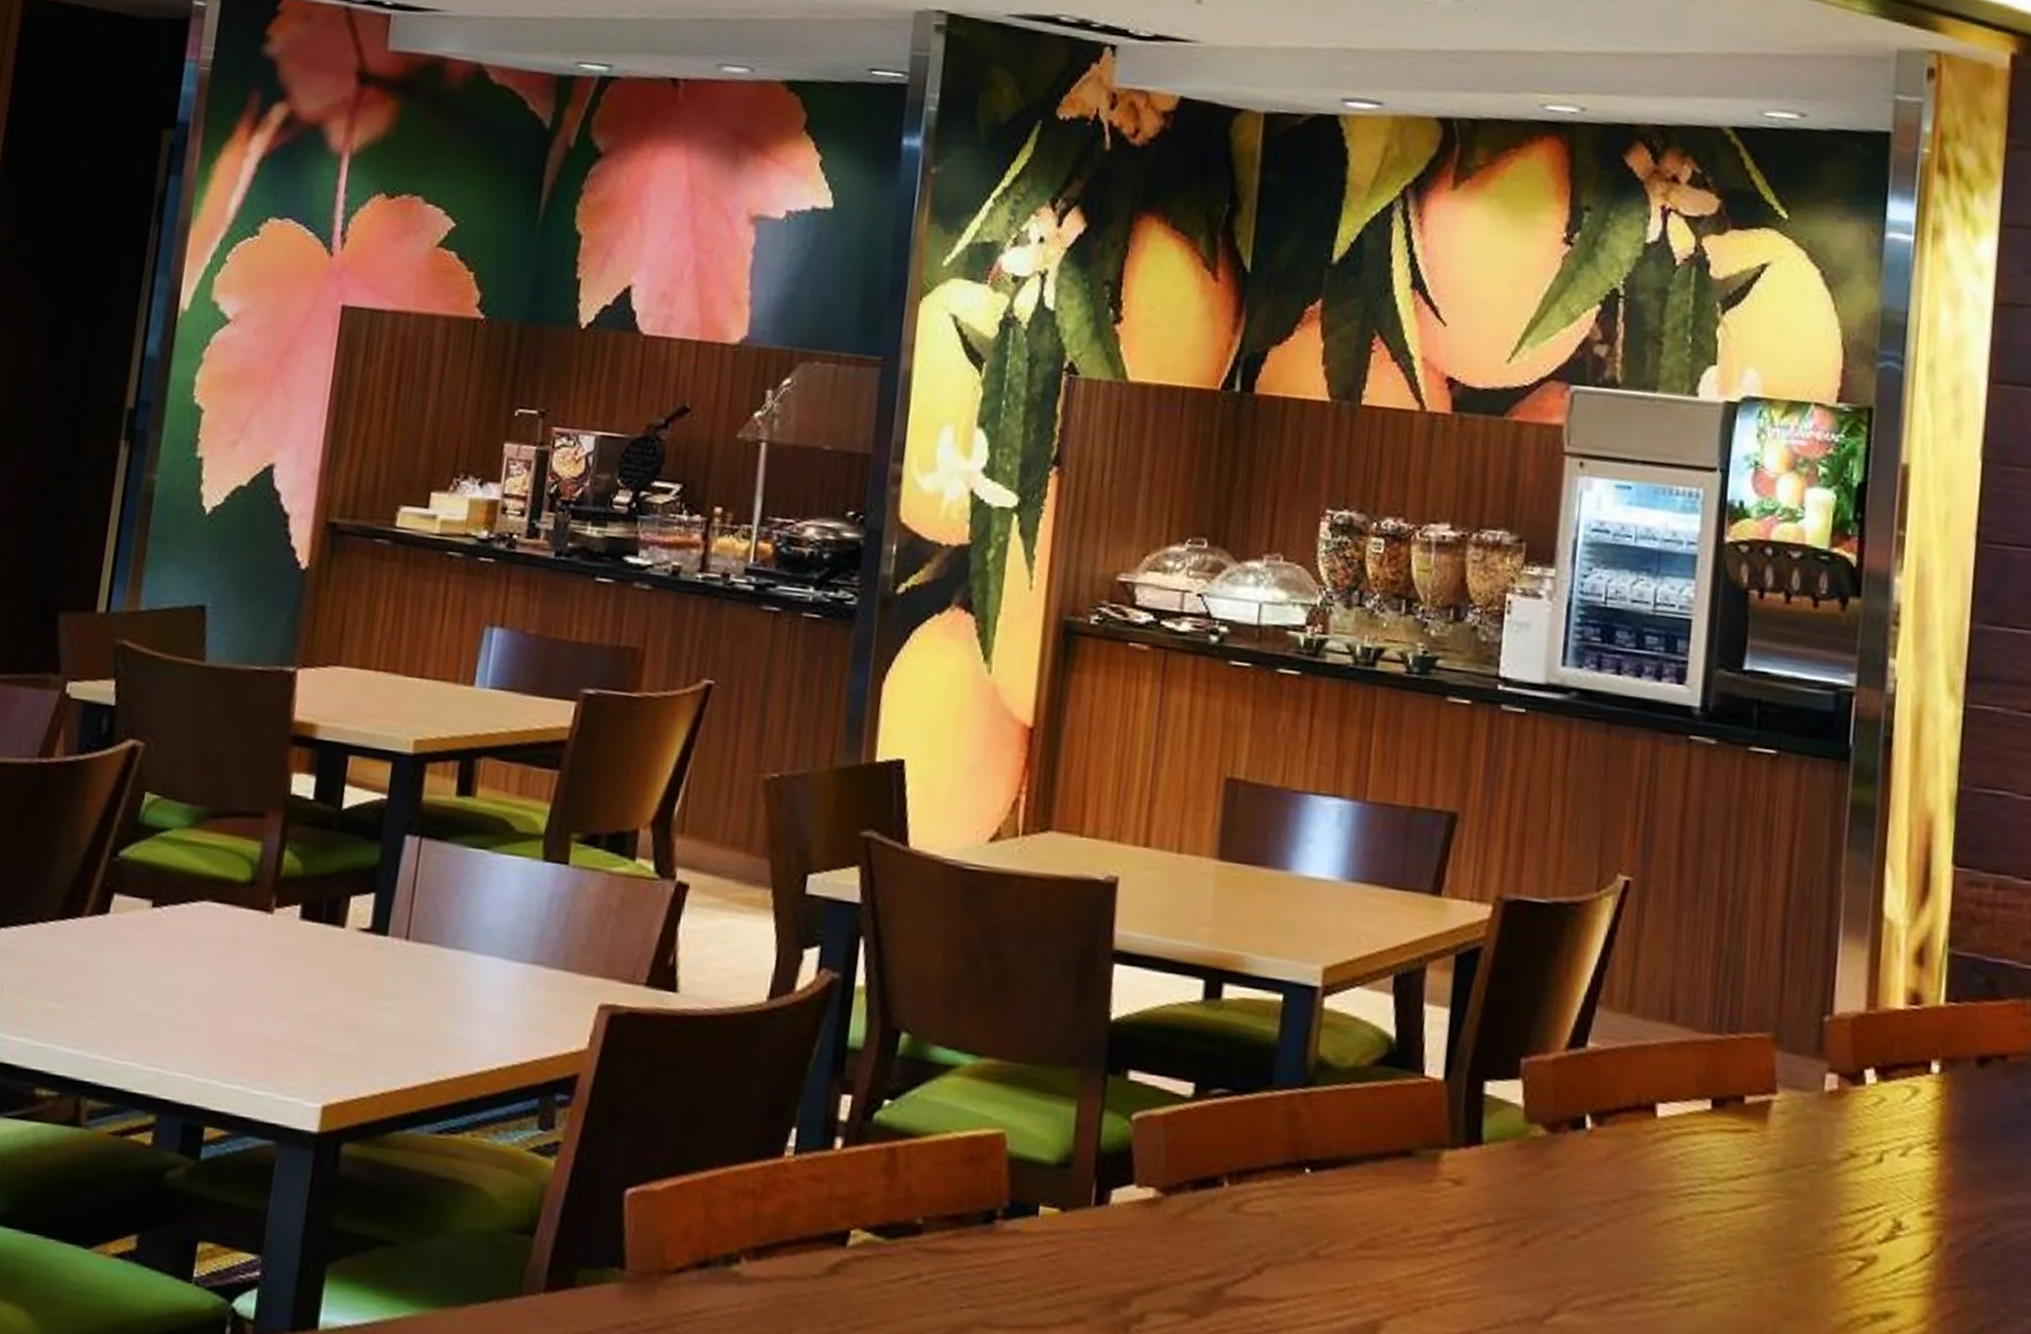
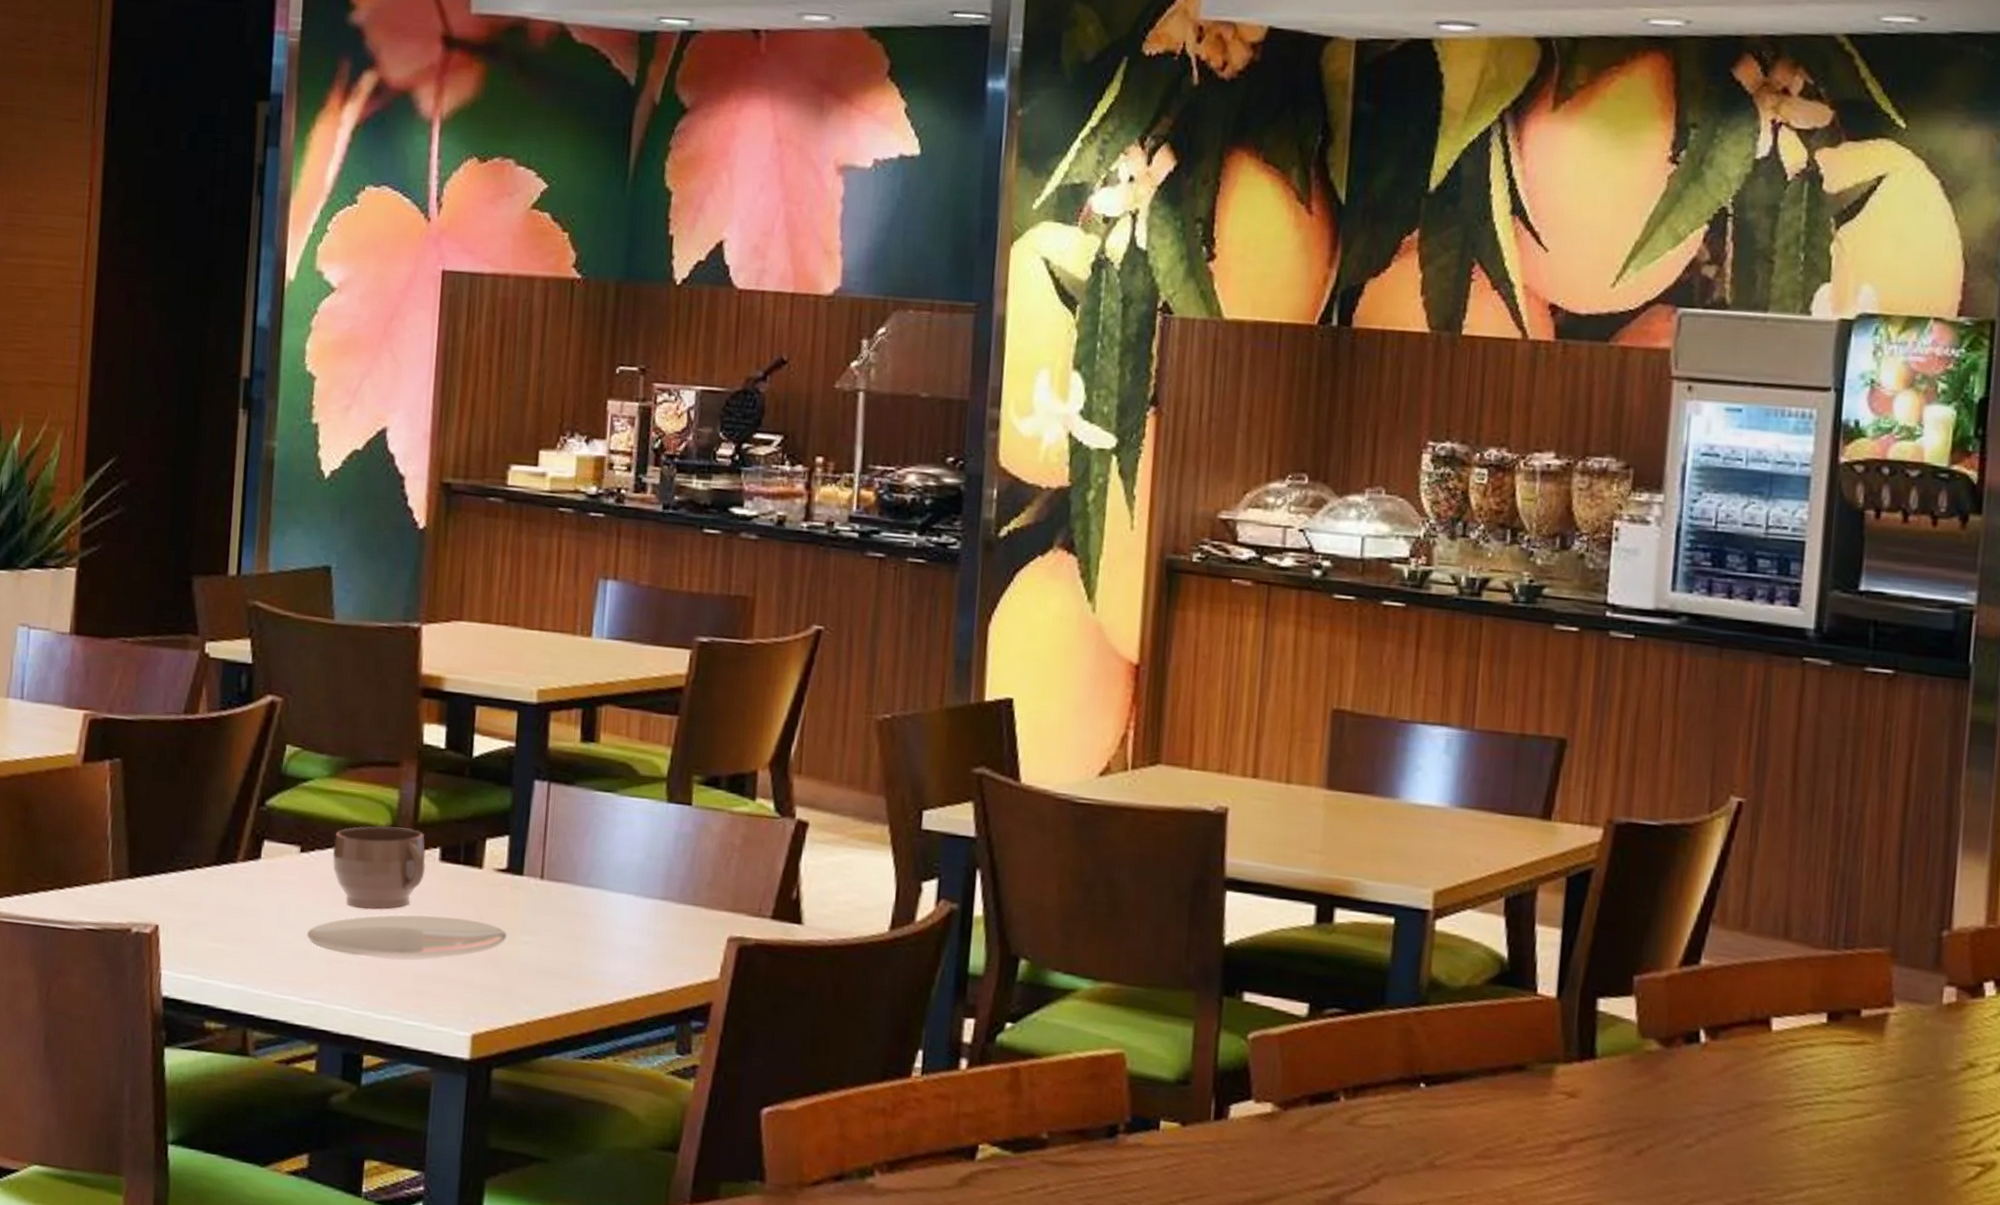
plate: none [152,976,367,1025] -> present [306,915,507,960]
cup: none [185,880,286,970] -> present [332,826,426,910]

